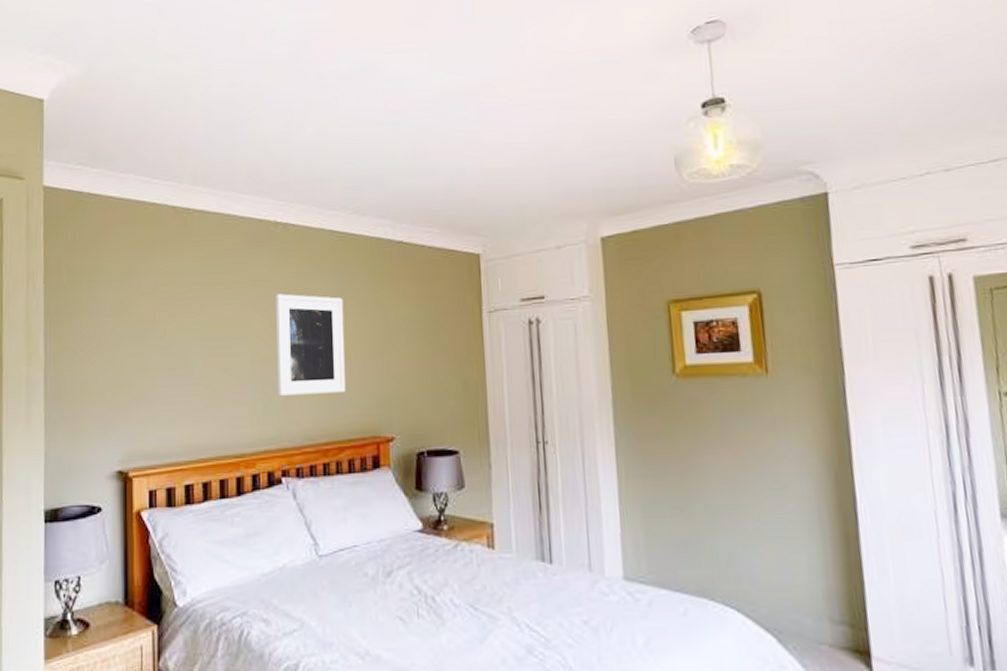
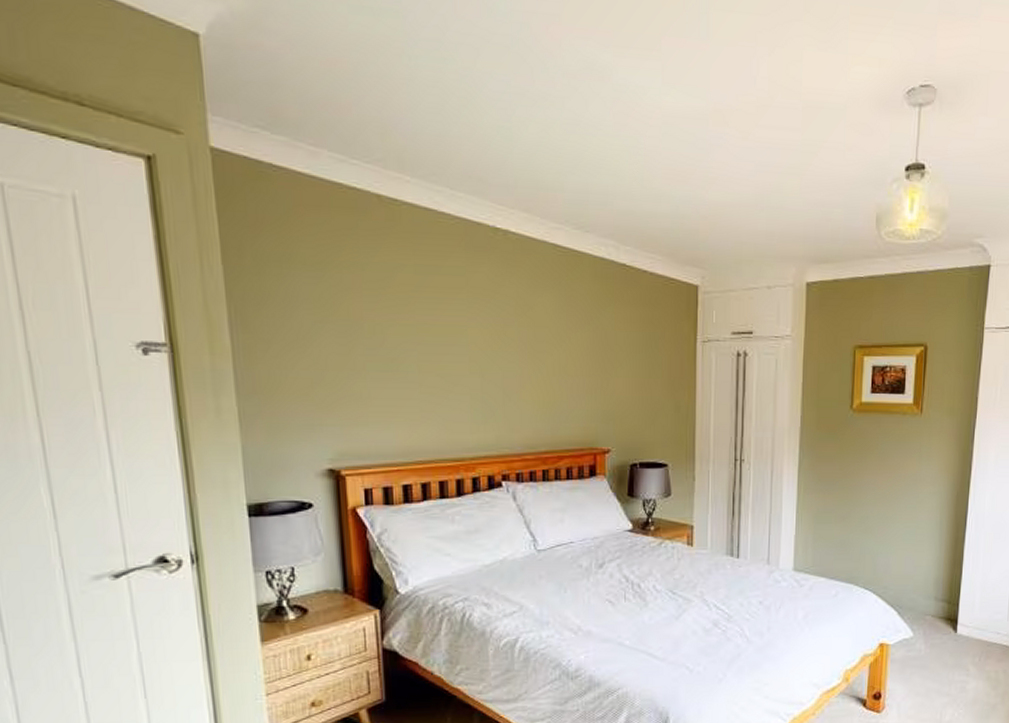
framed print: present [276,293,346,396] -> none [495,304,566,406]

